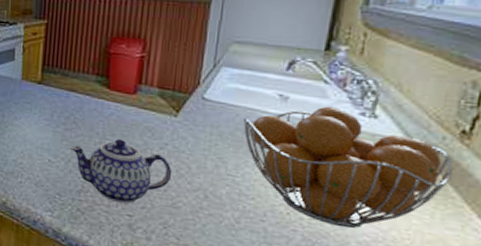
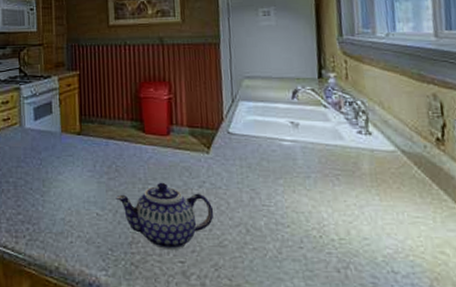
fruit basket: present [243,106,453,228] -> none [265,128,440,243]

